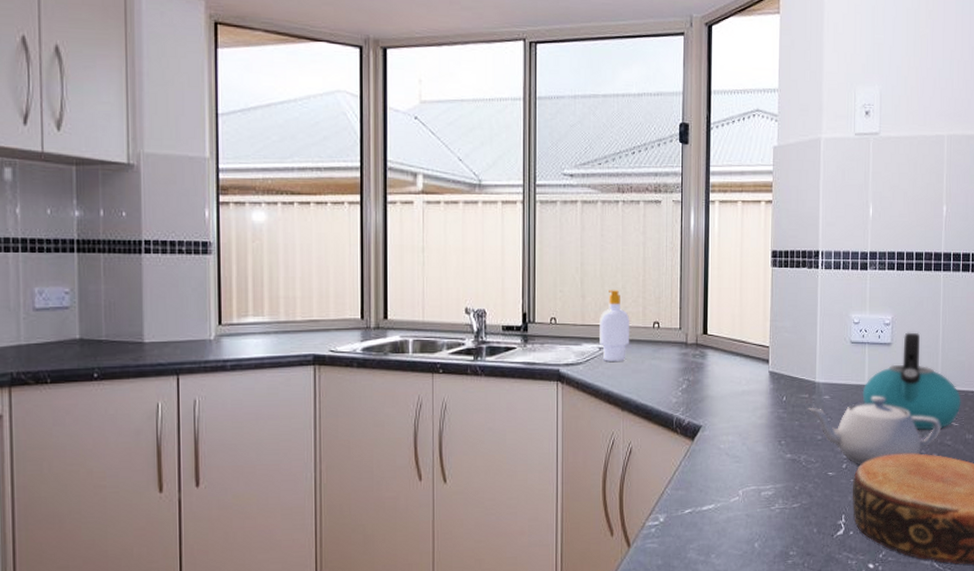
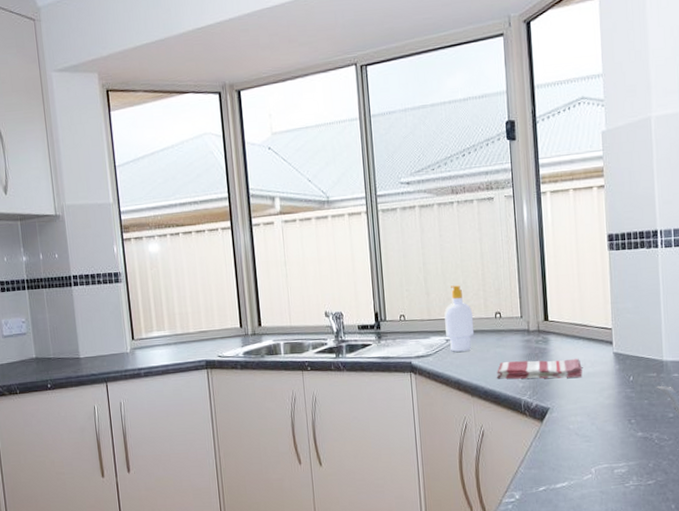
dish towel: none [649,375,737,396] -> present [496,358,583,379]

